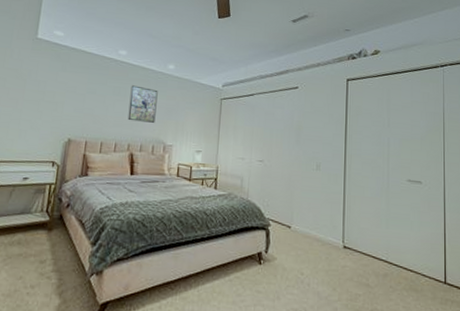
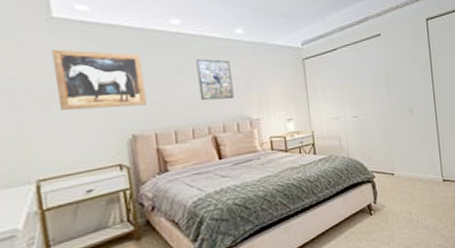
wall art: none [24,62,91,116] -> present [50,49,148,111]

